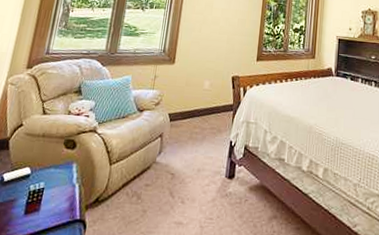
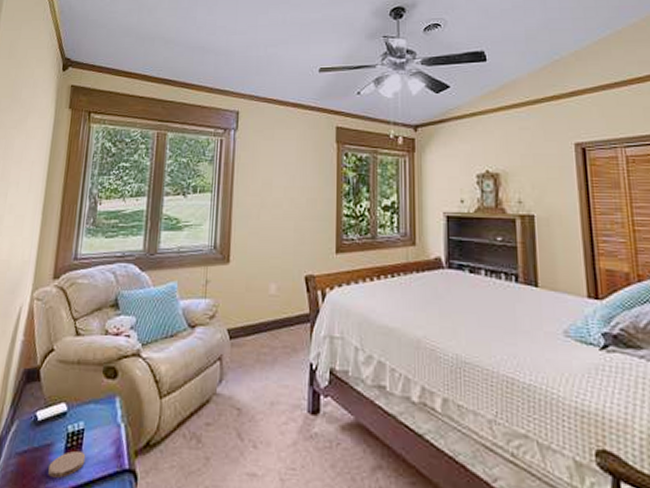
coaster: none [10,205,44,228] -> present [48,450,86,479]

